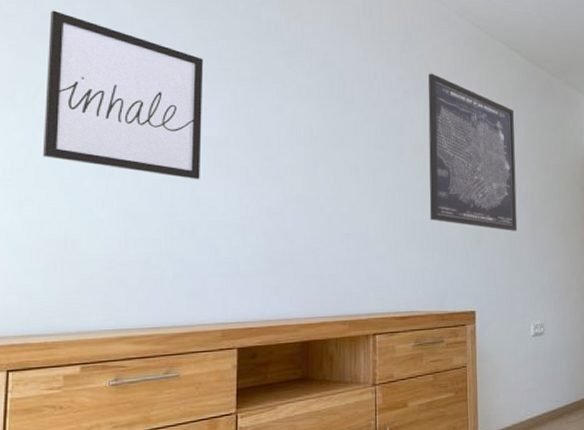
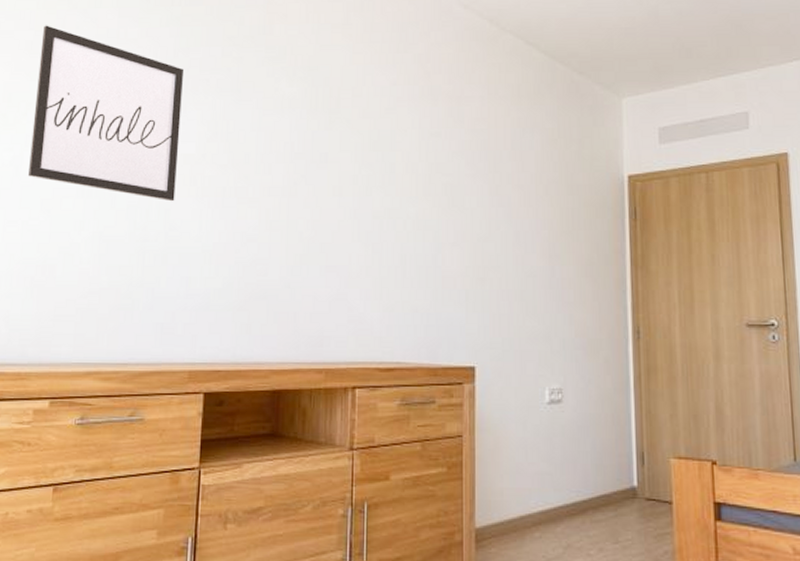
wall art: present [428,73,518,231] -> none [422,76,531,269]

